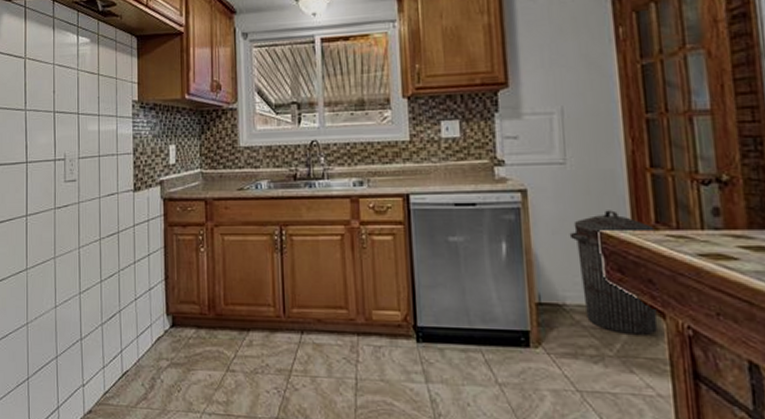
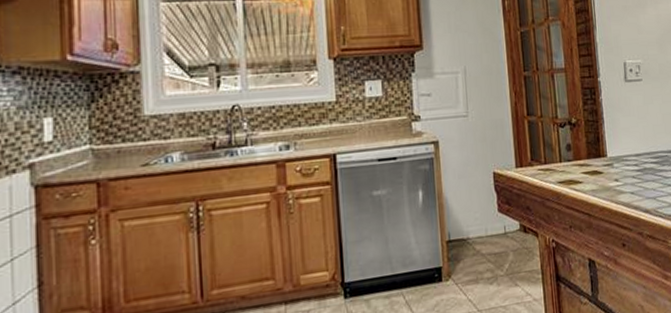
trash can: present [569,210,658,336] -> none [471,153,533,256]

